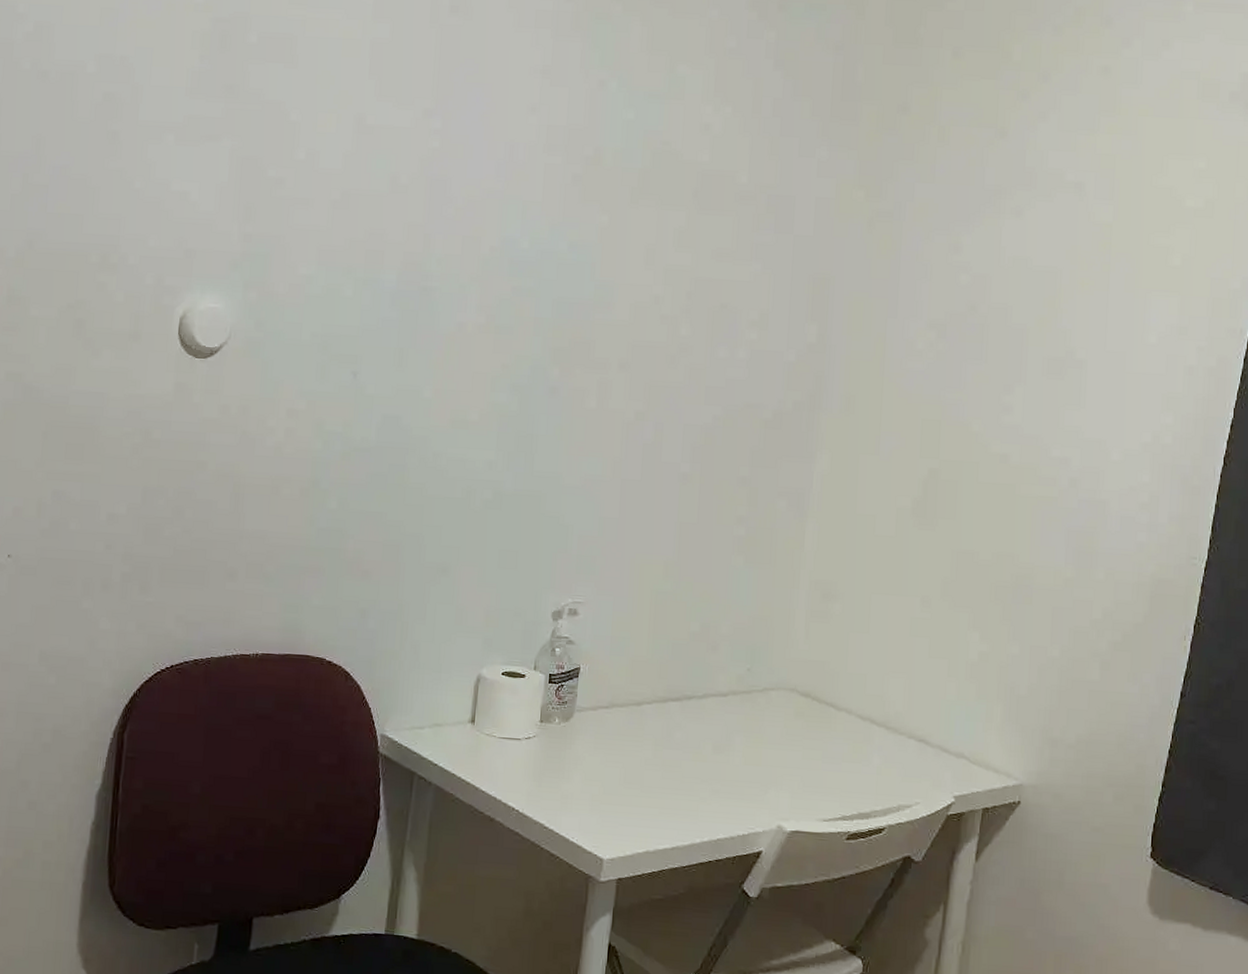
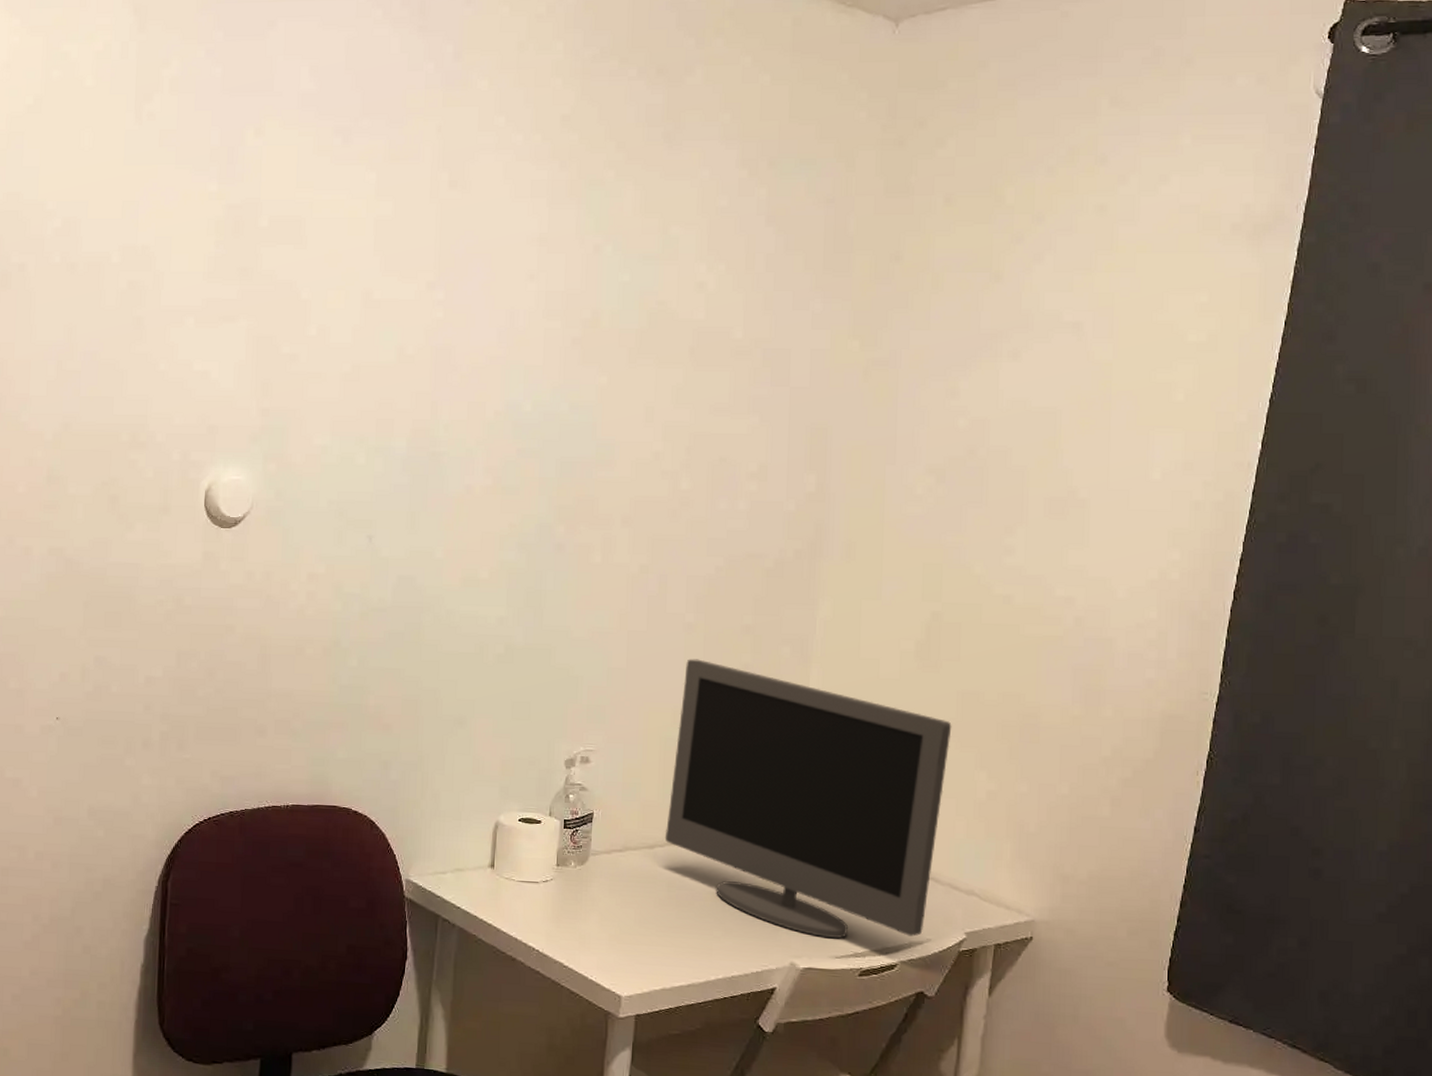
monitor: none [653,510,946,802] -> present [664,659,952,939]

